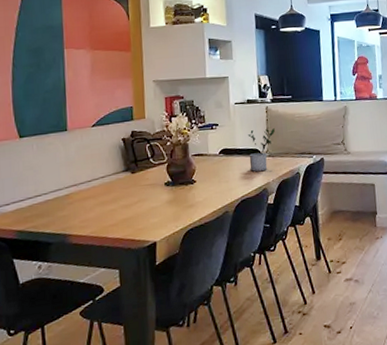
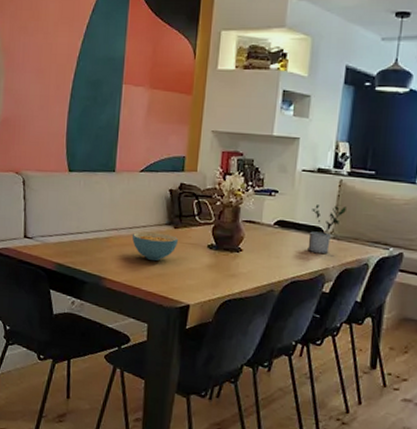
cereal bowl: none [91,180,137,208] -> present [132,231,178,261]

